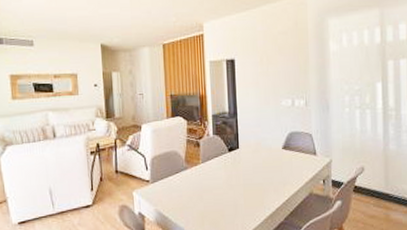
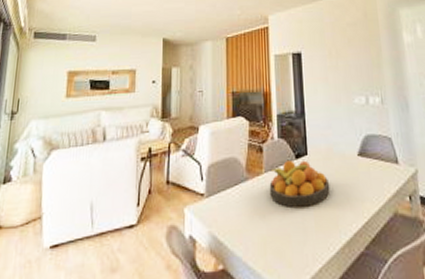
fruit bowl: none [206,153,258,191] -> present [269,160,330,209]

